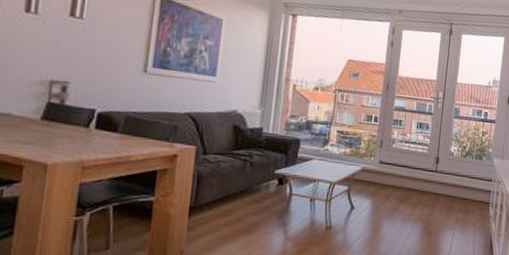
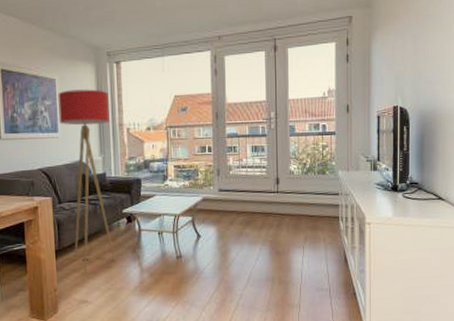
floor lamp: none [211,33,279,235] -> present [58,89,115,273]

